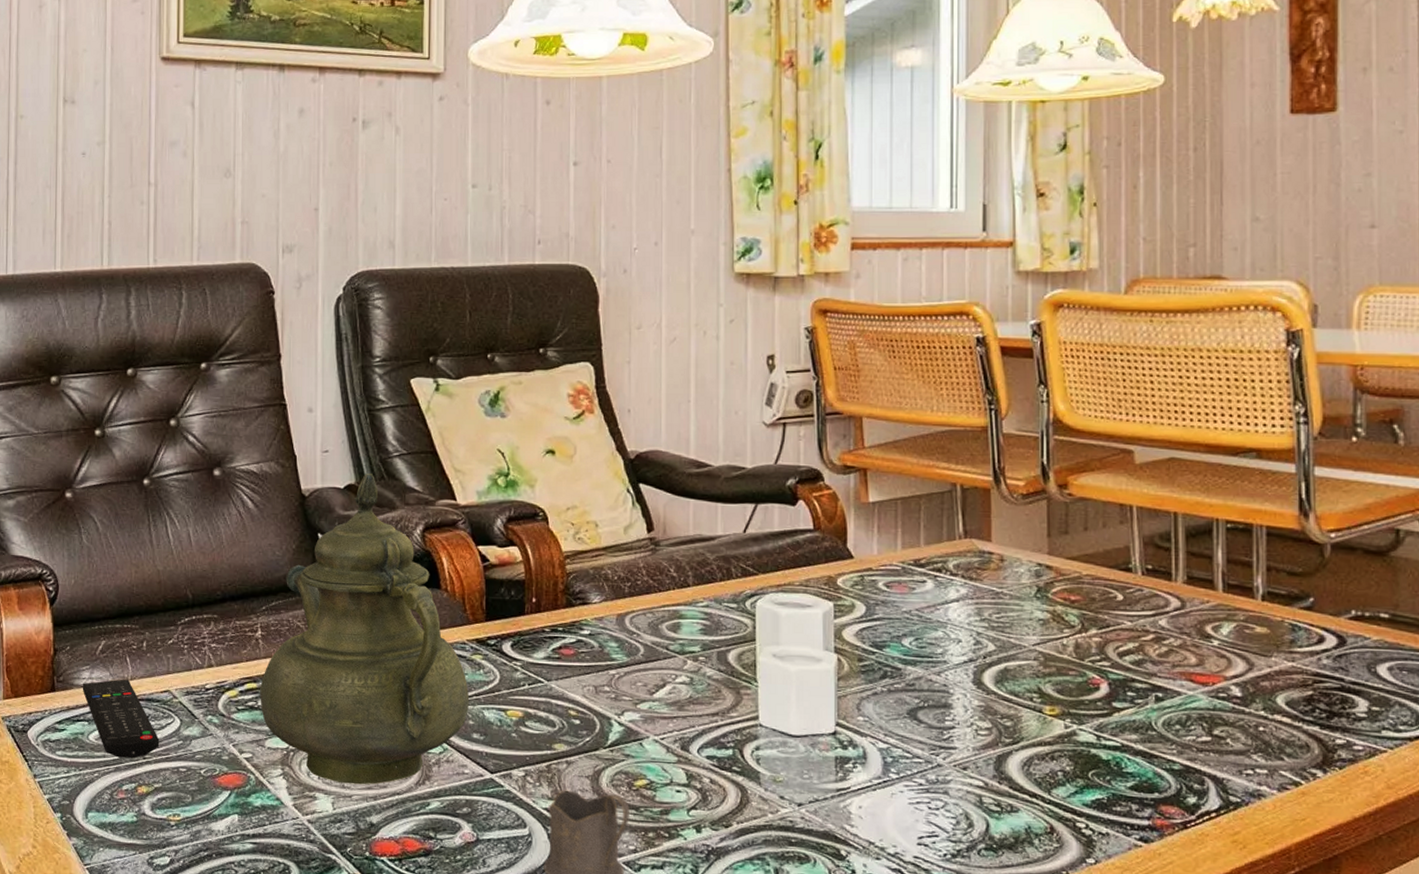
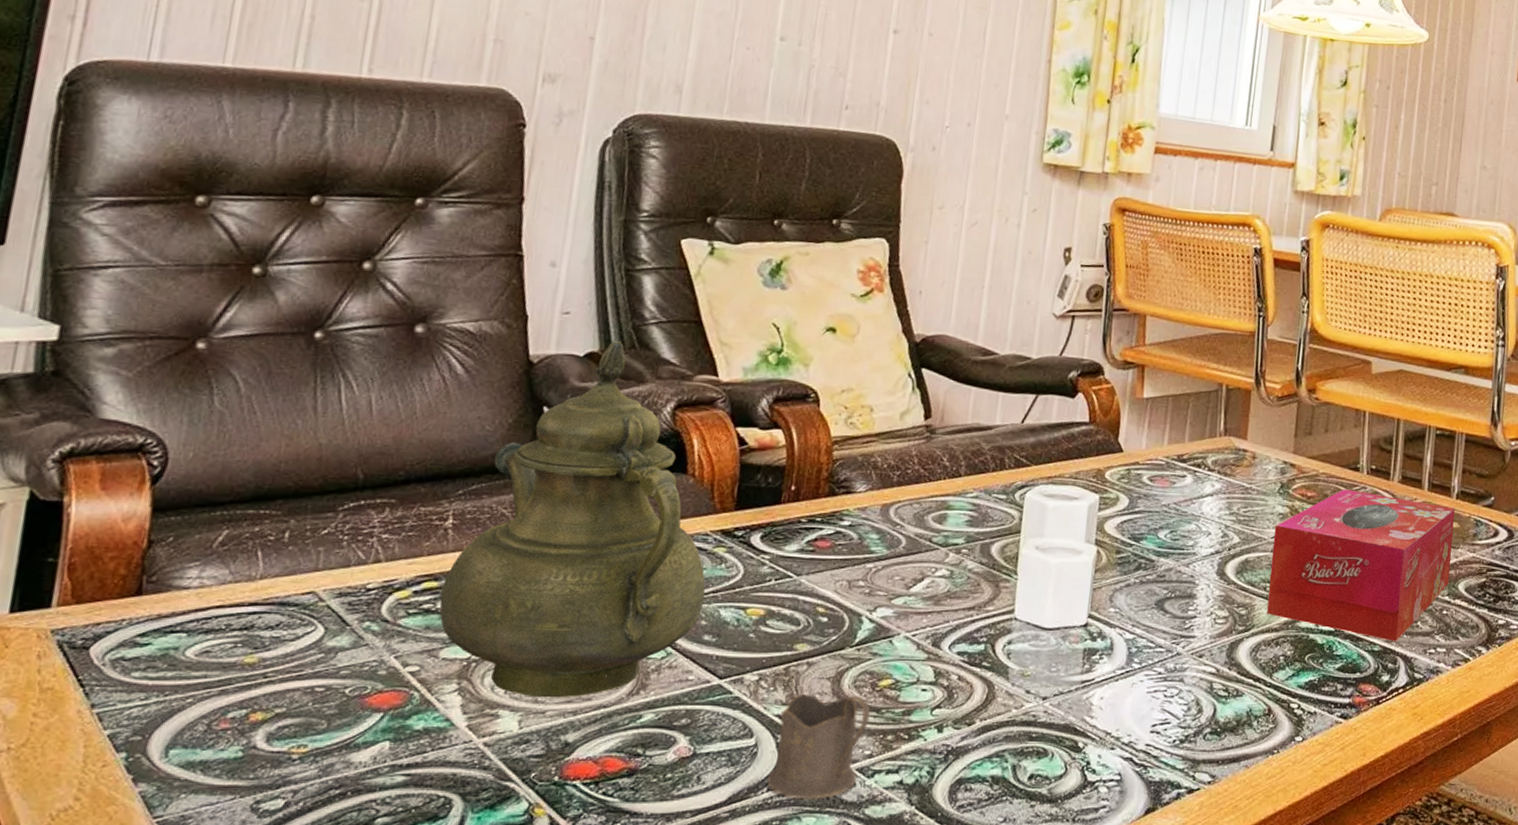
remote control: present [82,679,160,759] -> none [184,578,292,678]
tissue box: none [1035,592,1263,760] -> present [1267,489,1455,641]

